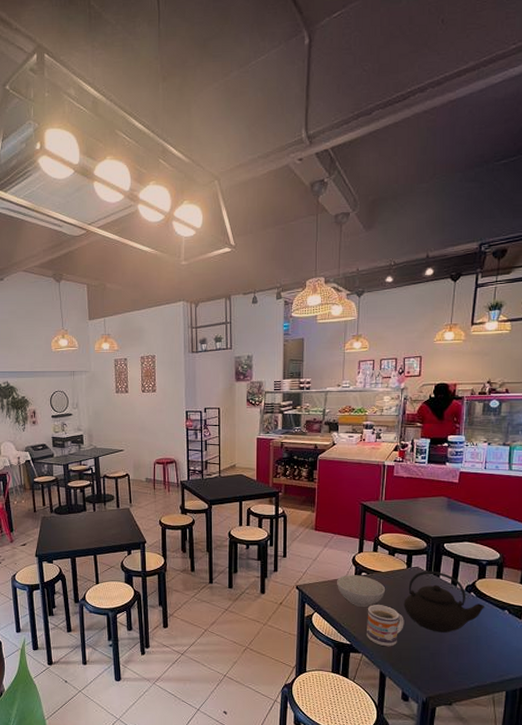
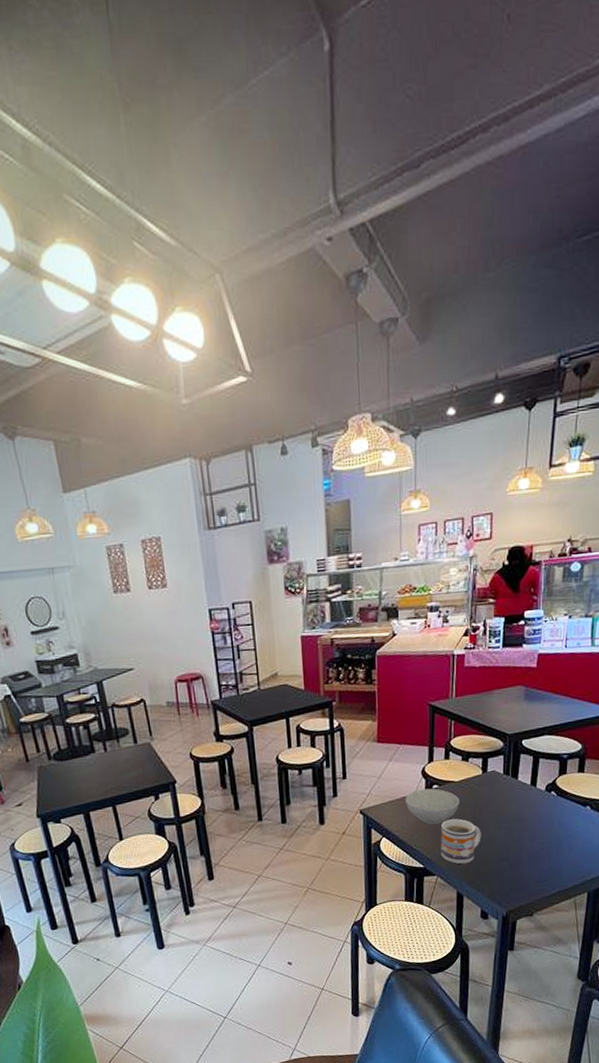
teapot: present [403,570,485,633] -> none [480,772,567,841]

